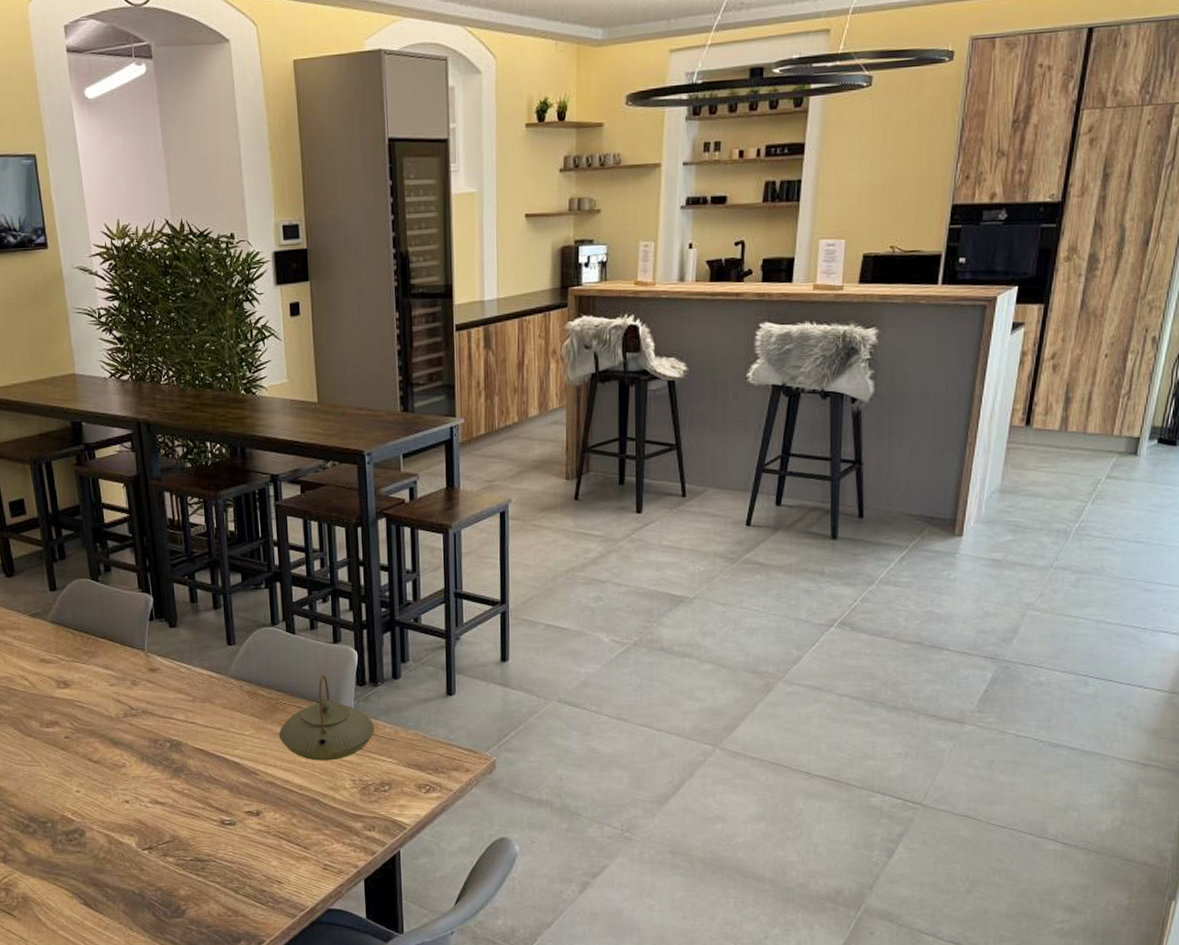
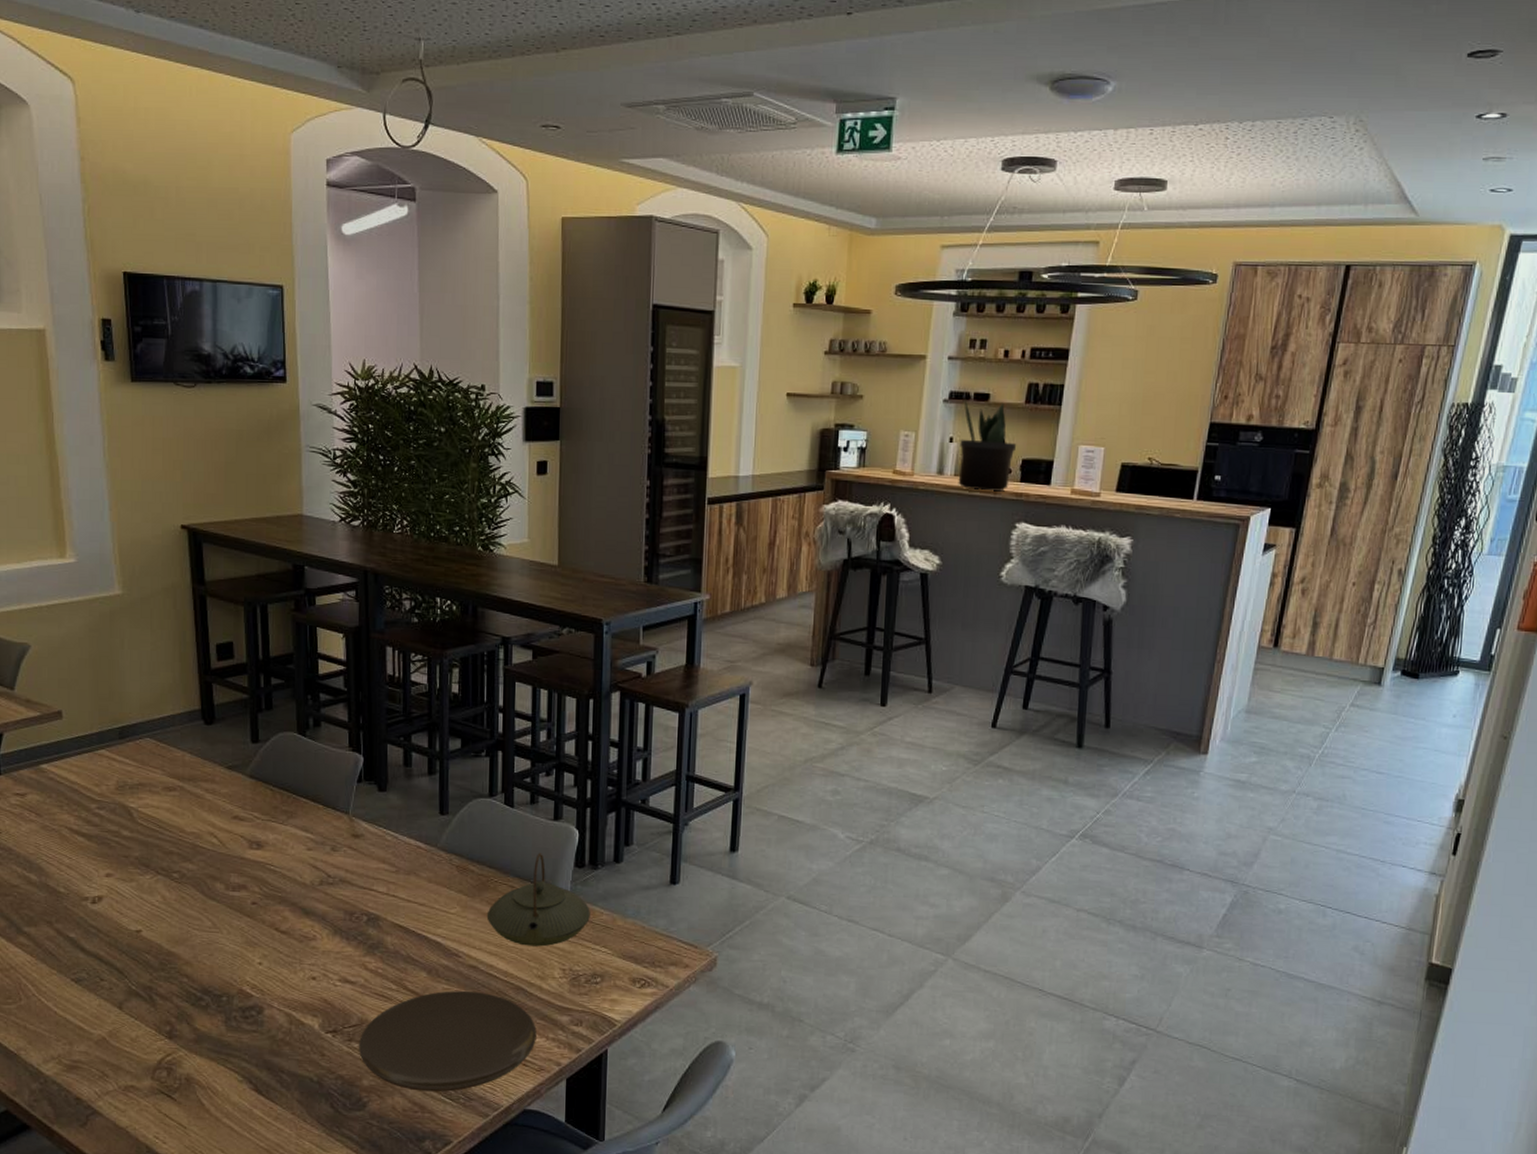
plate: none [173,804,334,898] -> present [359,990,537,1092]
planter: none [700,203,757,294] -> present [958,398,1017,492]

